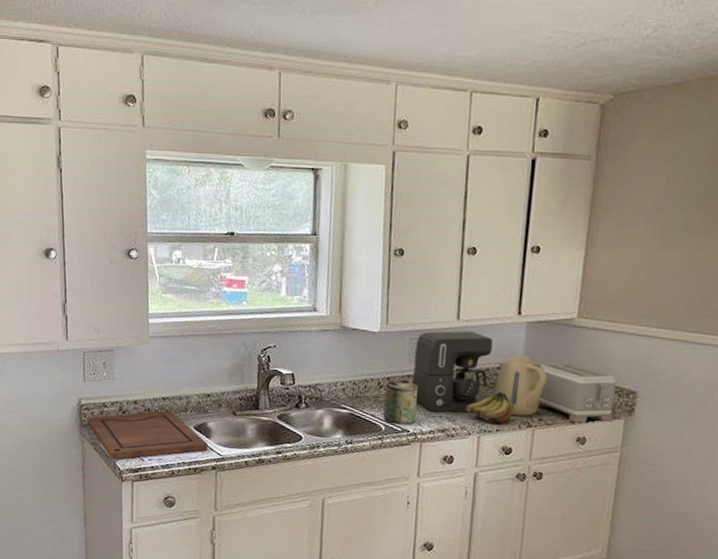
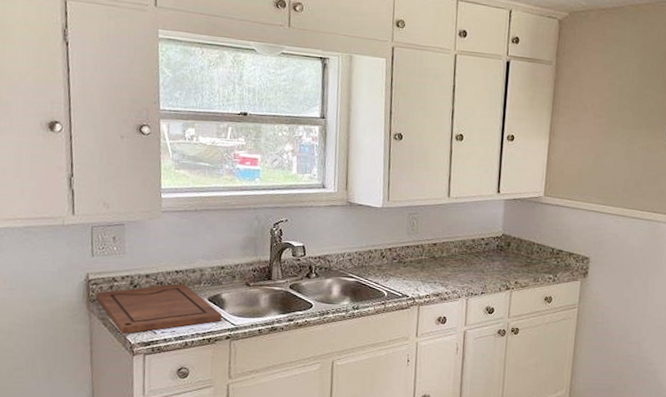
canister: present [382,378,418,425] -> none [385,249,416,291]
coffee maker: present [411,331,493,413] -> none [410,207,478,279]
fruit: present [466,392,515,425] -> none [456,260,496,288]
kettle: present [494,354,547,417] -> none [479,227,521,281]
toaster: present [537,363,616,424] -> none [513,234,574,285]

